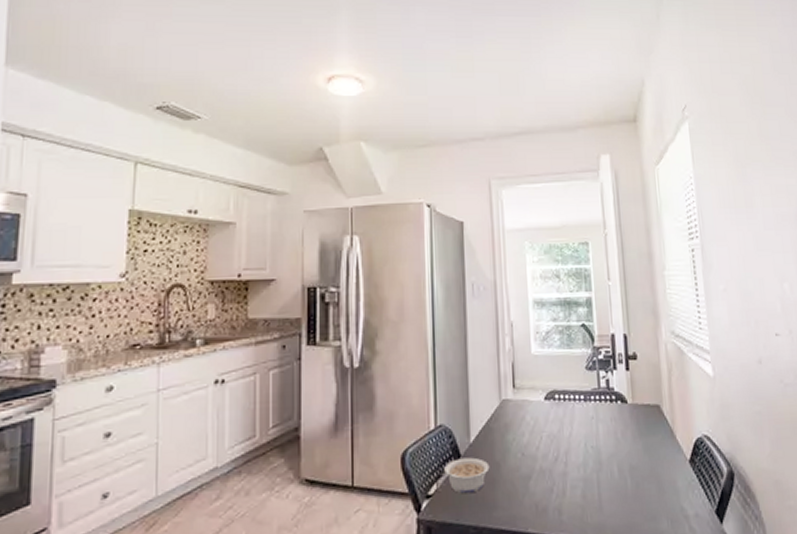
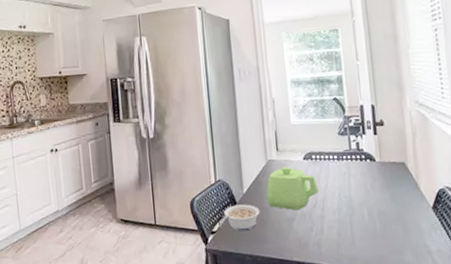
teapot: none [498,408,561,466] -> present [266,166,319,211]

